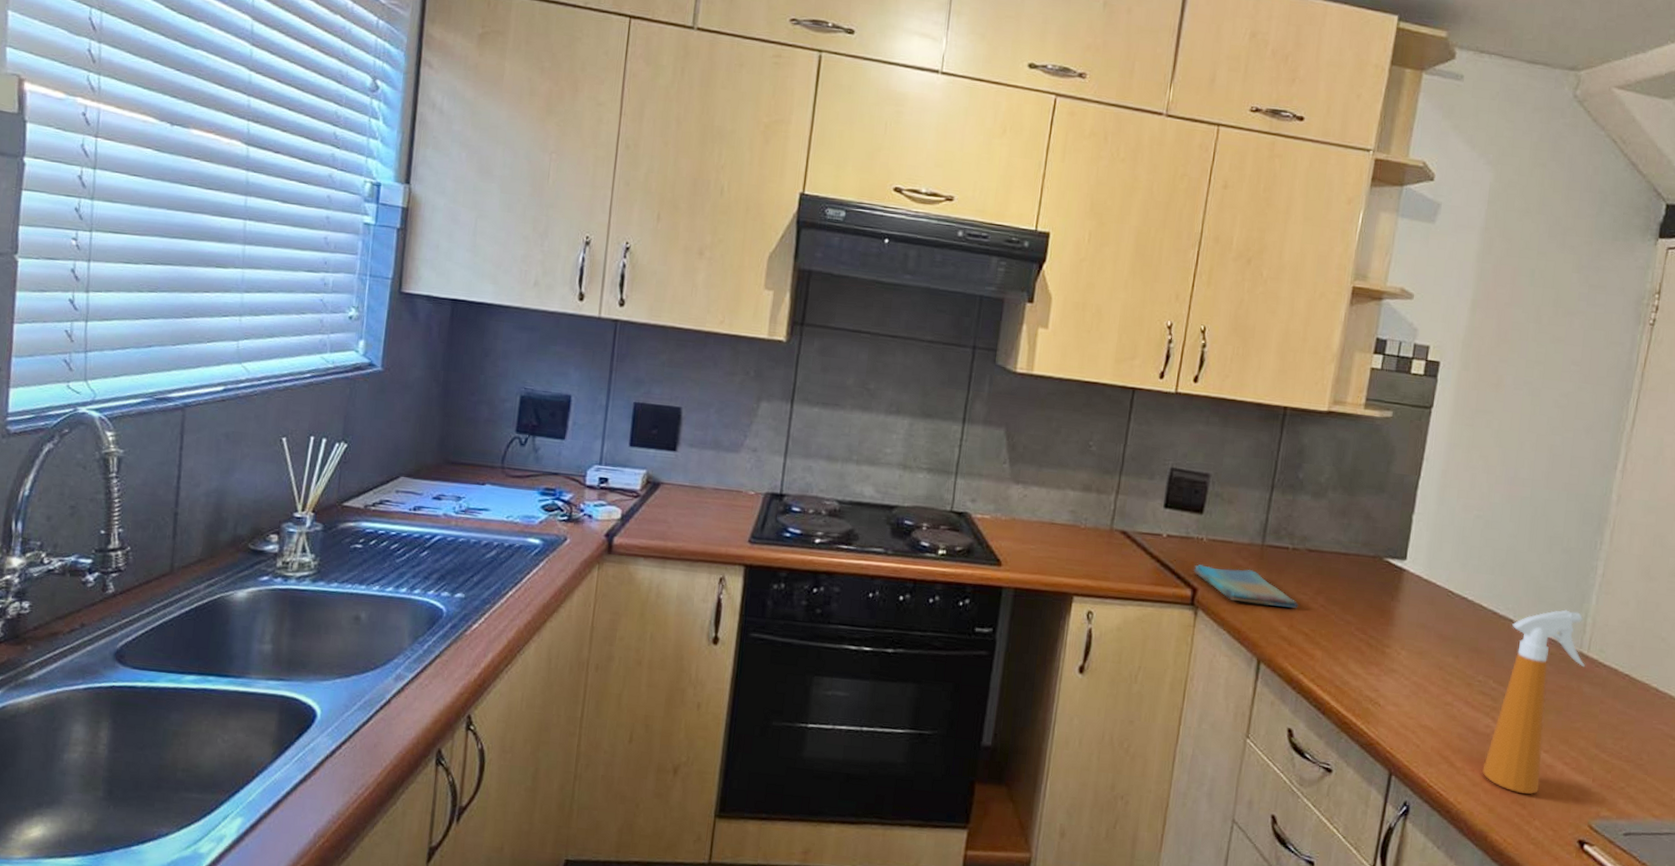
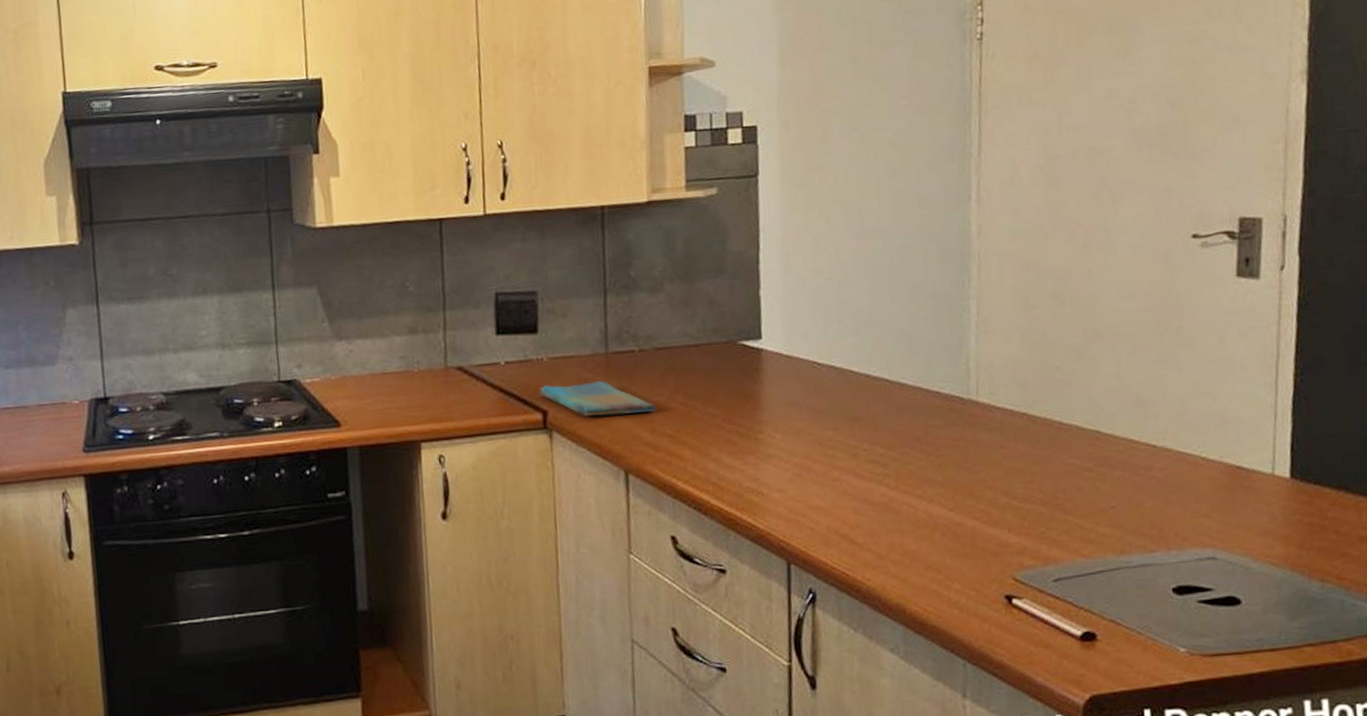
spray bottle: present [1482,609,1586,794] -> none [886,357,977,558]

